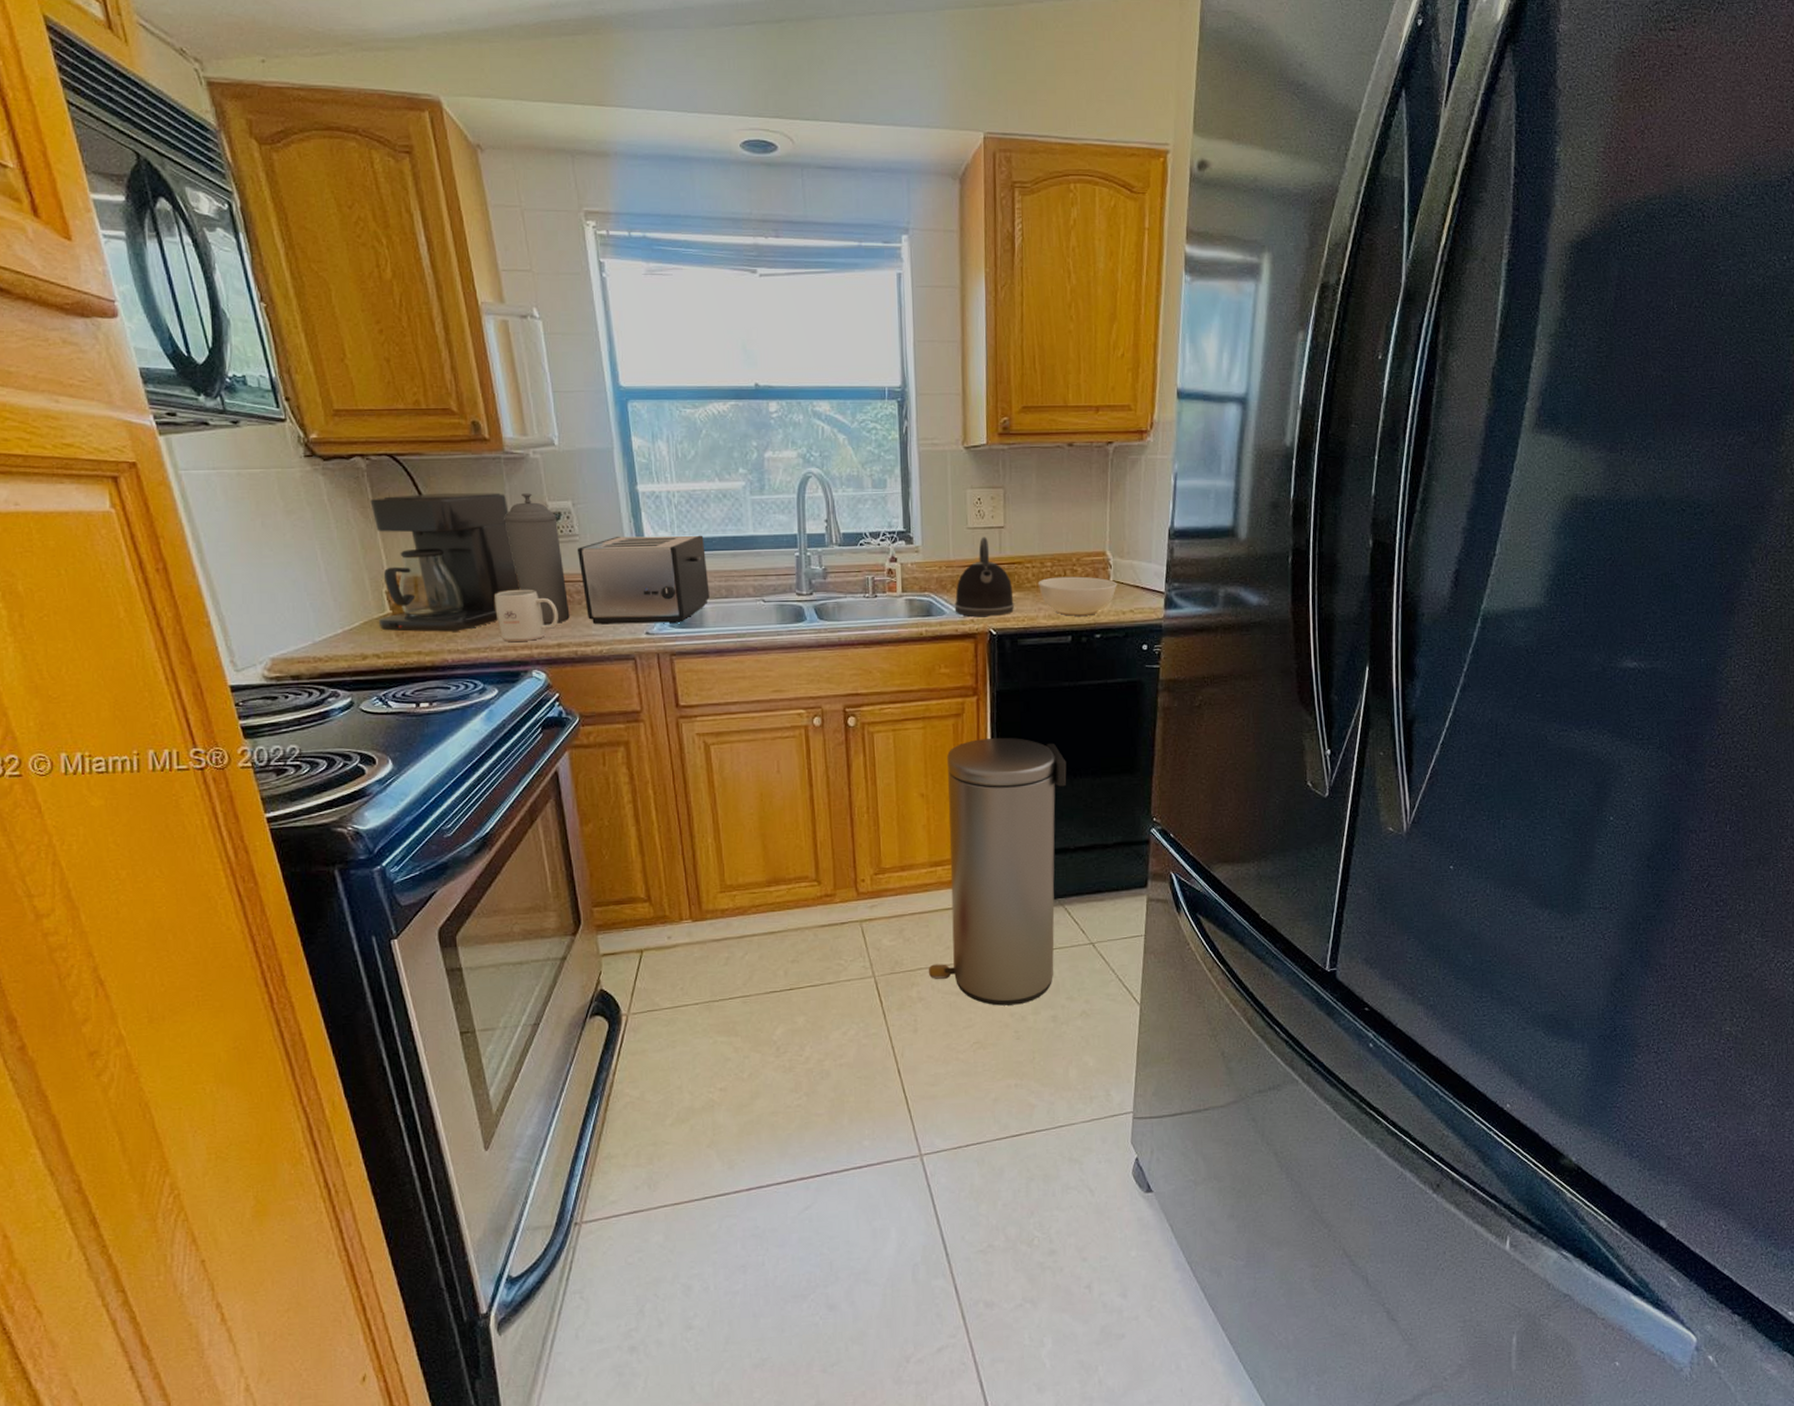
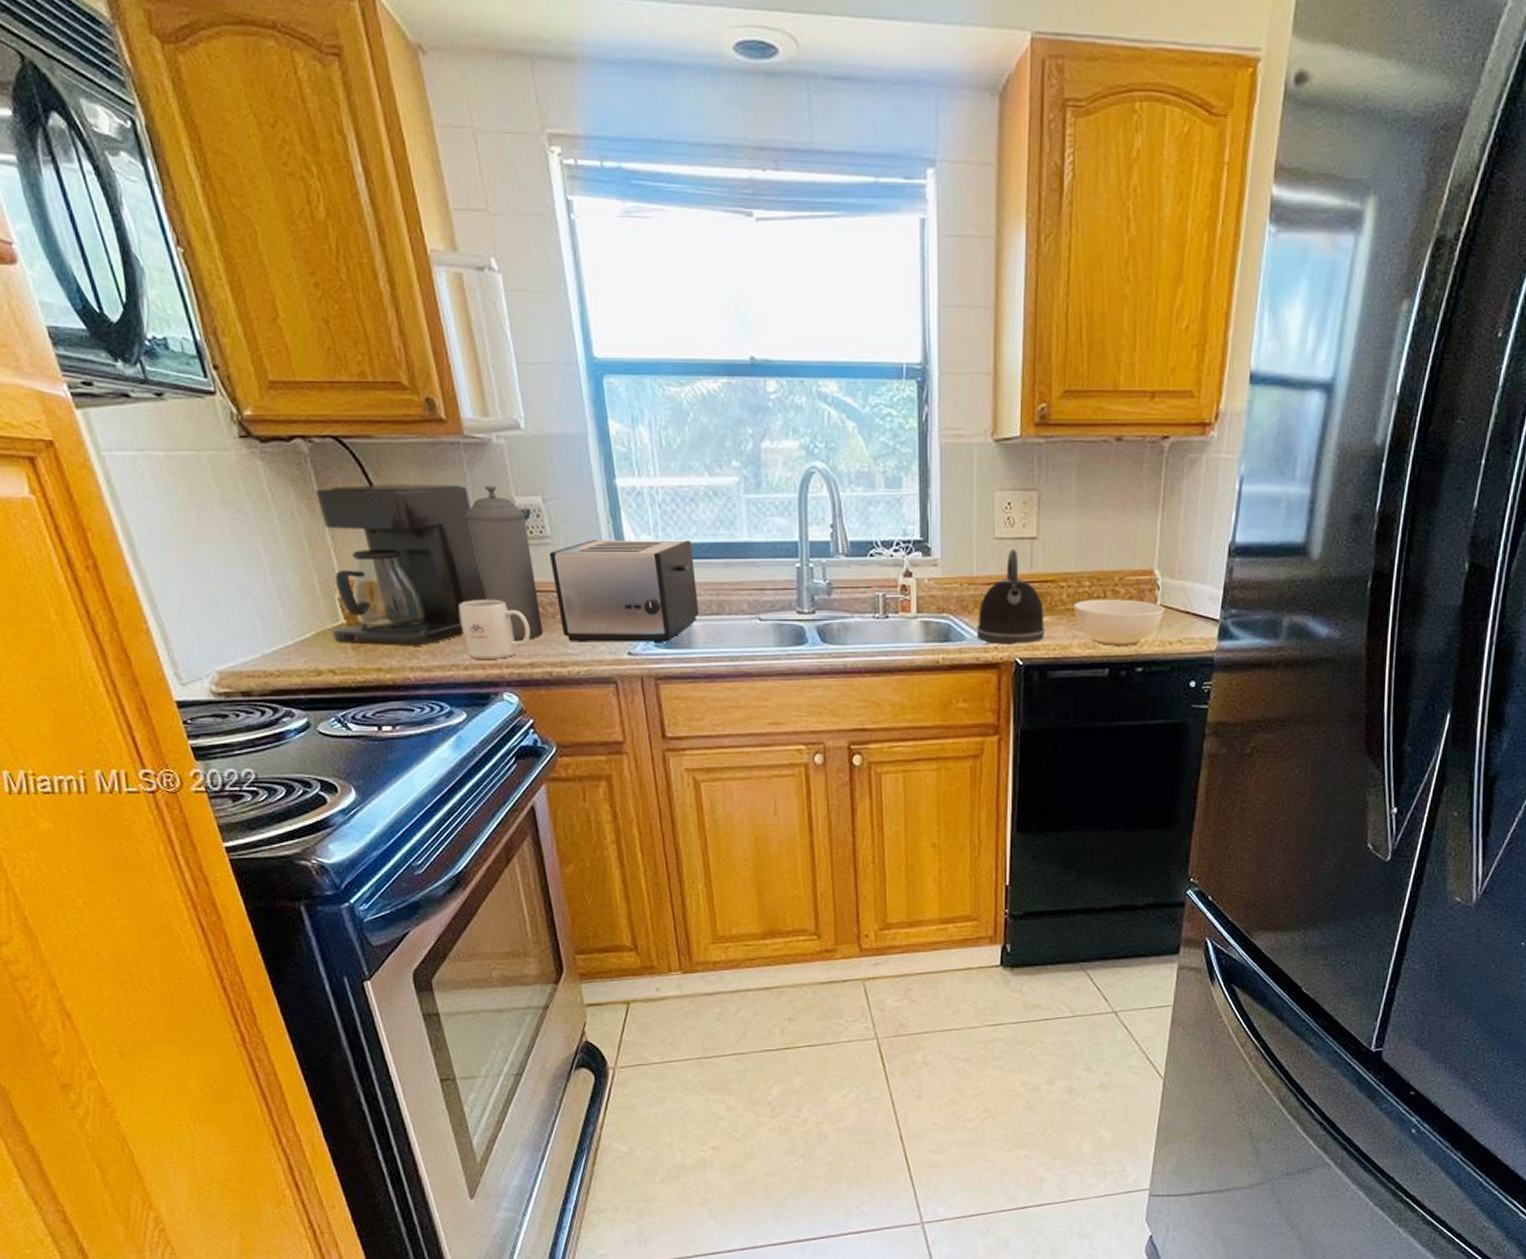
pedal bin: present [929,737,1067,1006] -> none [936,783,1096,1074]

